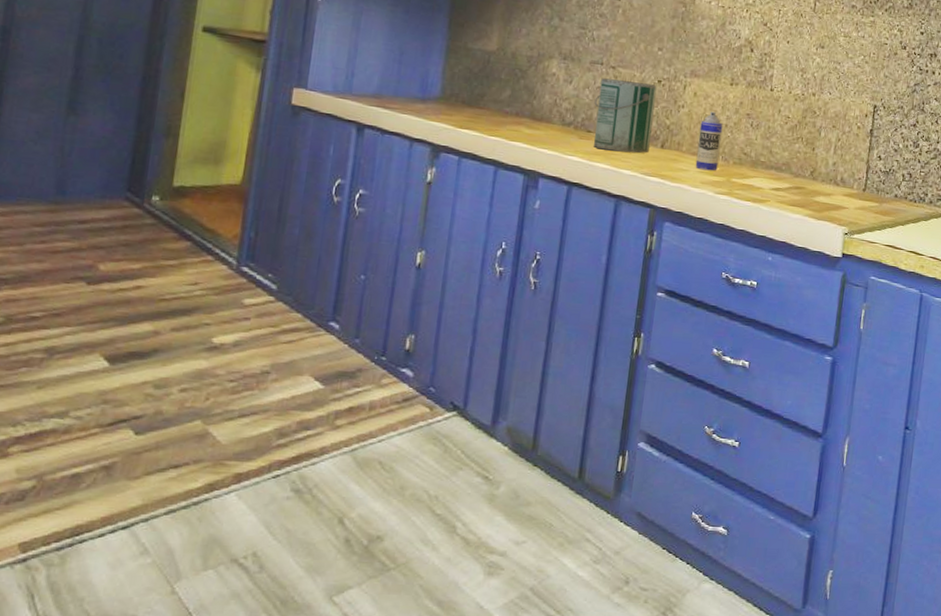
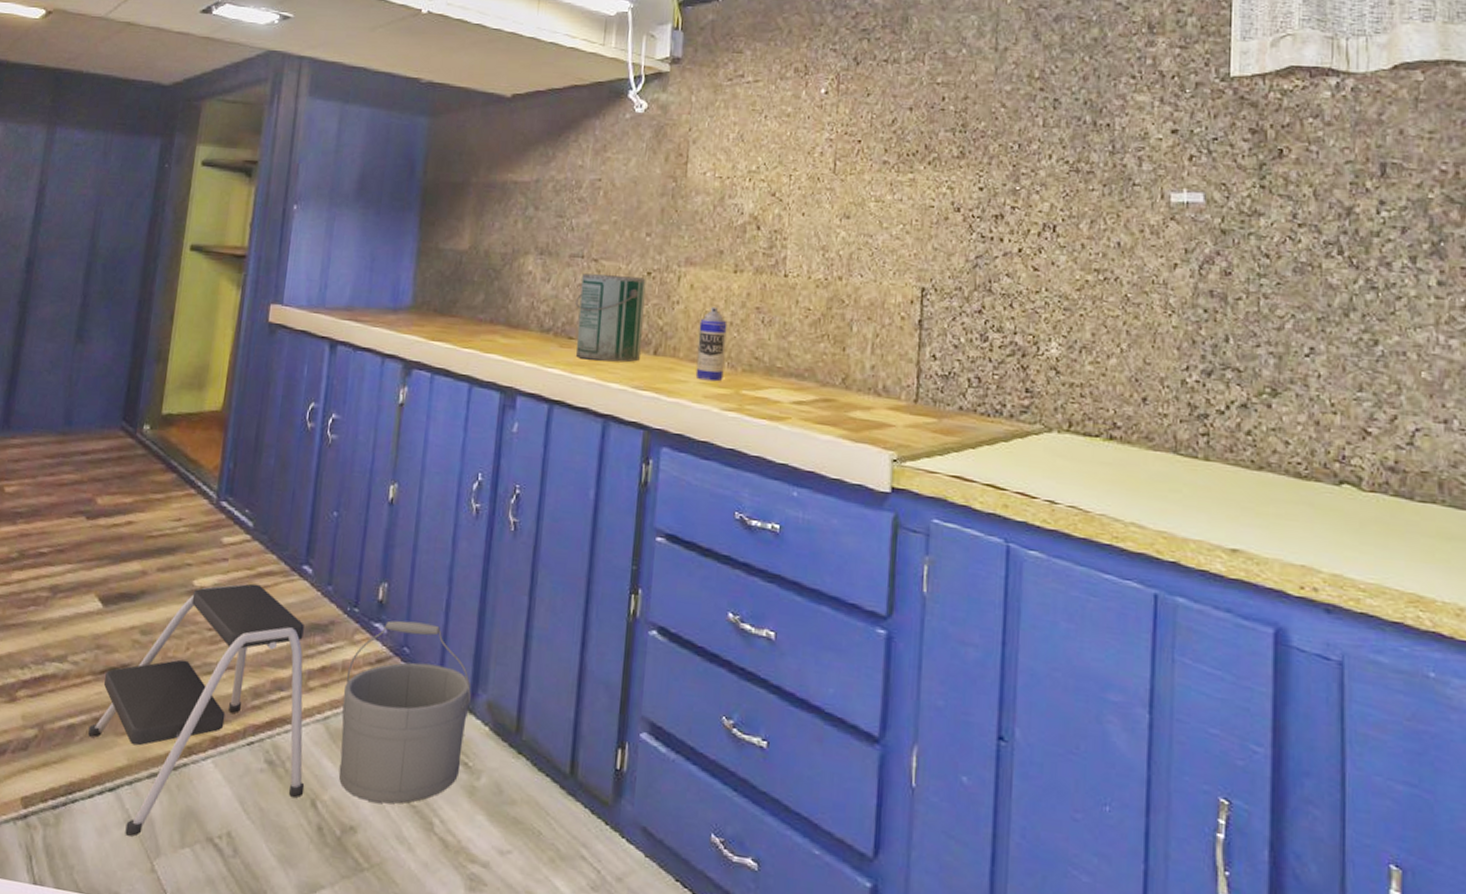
step stool: none [96,339,332,566] -> present [88,583,305,837]
bucket: none [365,365,493,515] -> present [338,620,472,804]

